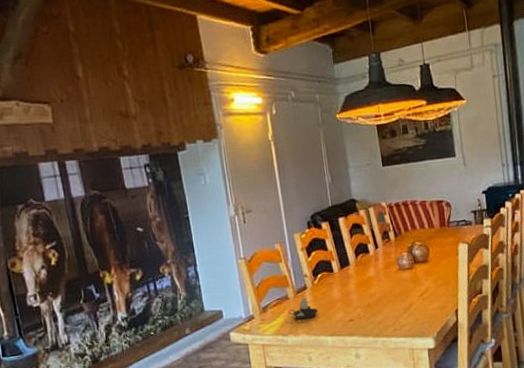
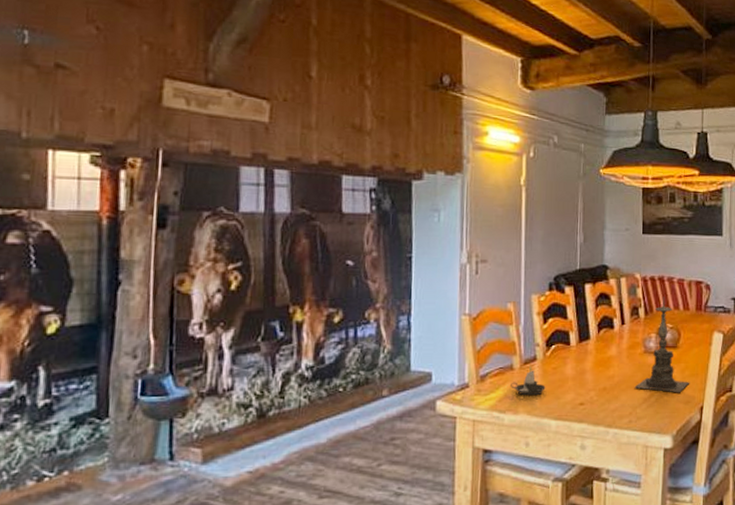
candle holder: none [394,219,443,302] -> present [634,297,690,393]

